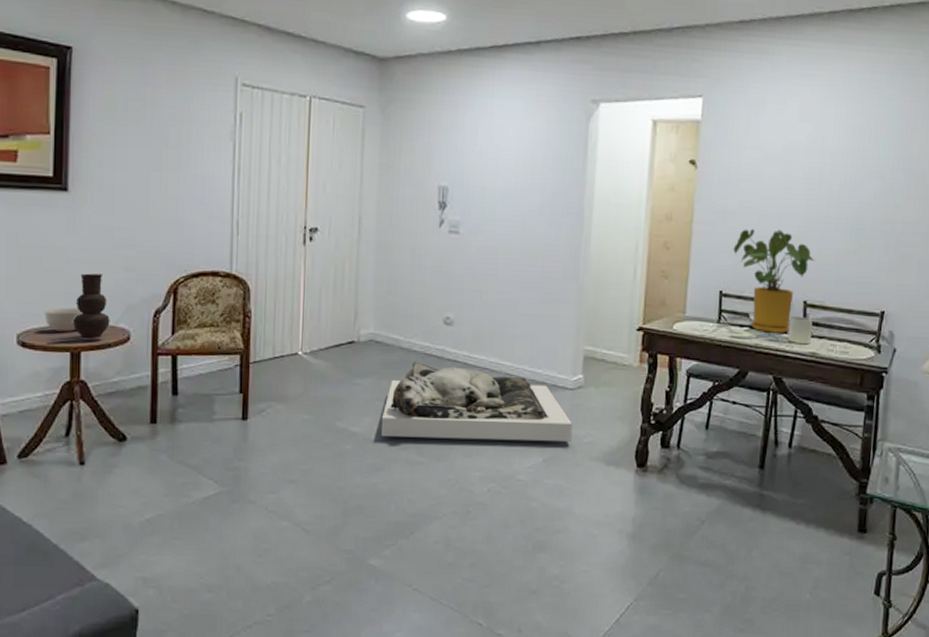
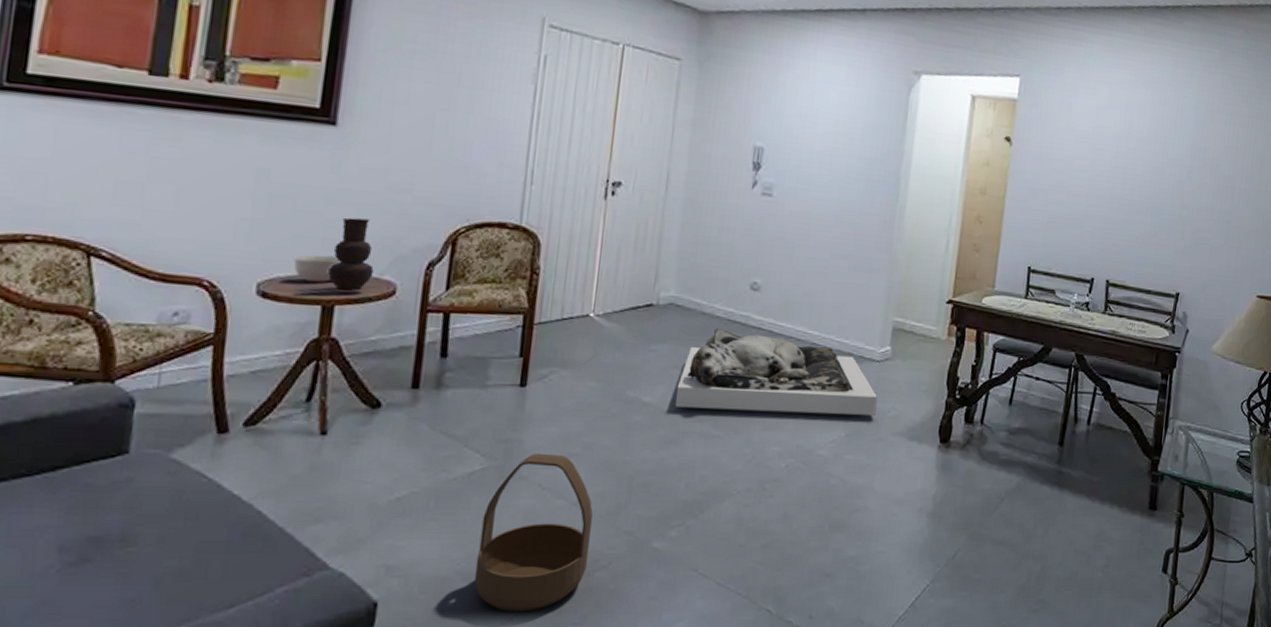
basket: none [216,479,314,621] -> present [474,453,593,613]
house plant: present [733,228,815,333] -> none [1042,206,1118,311]
mug: present [788,316,813,344] -> none [1090,295,1114,322]

